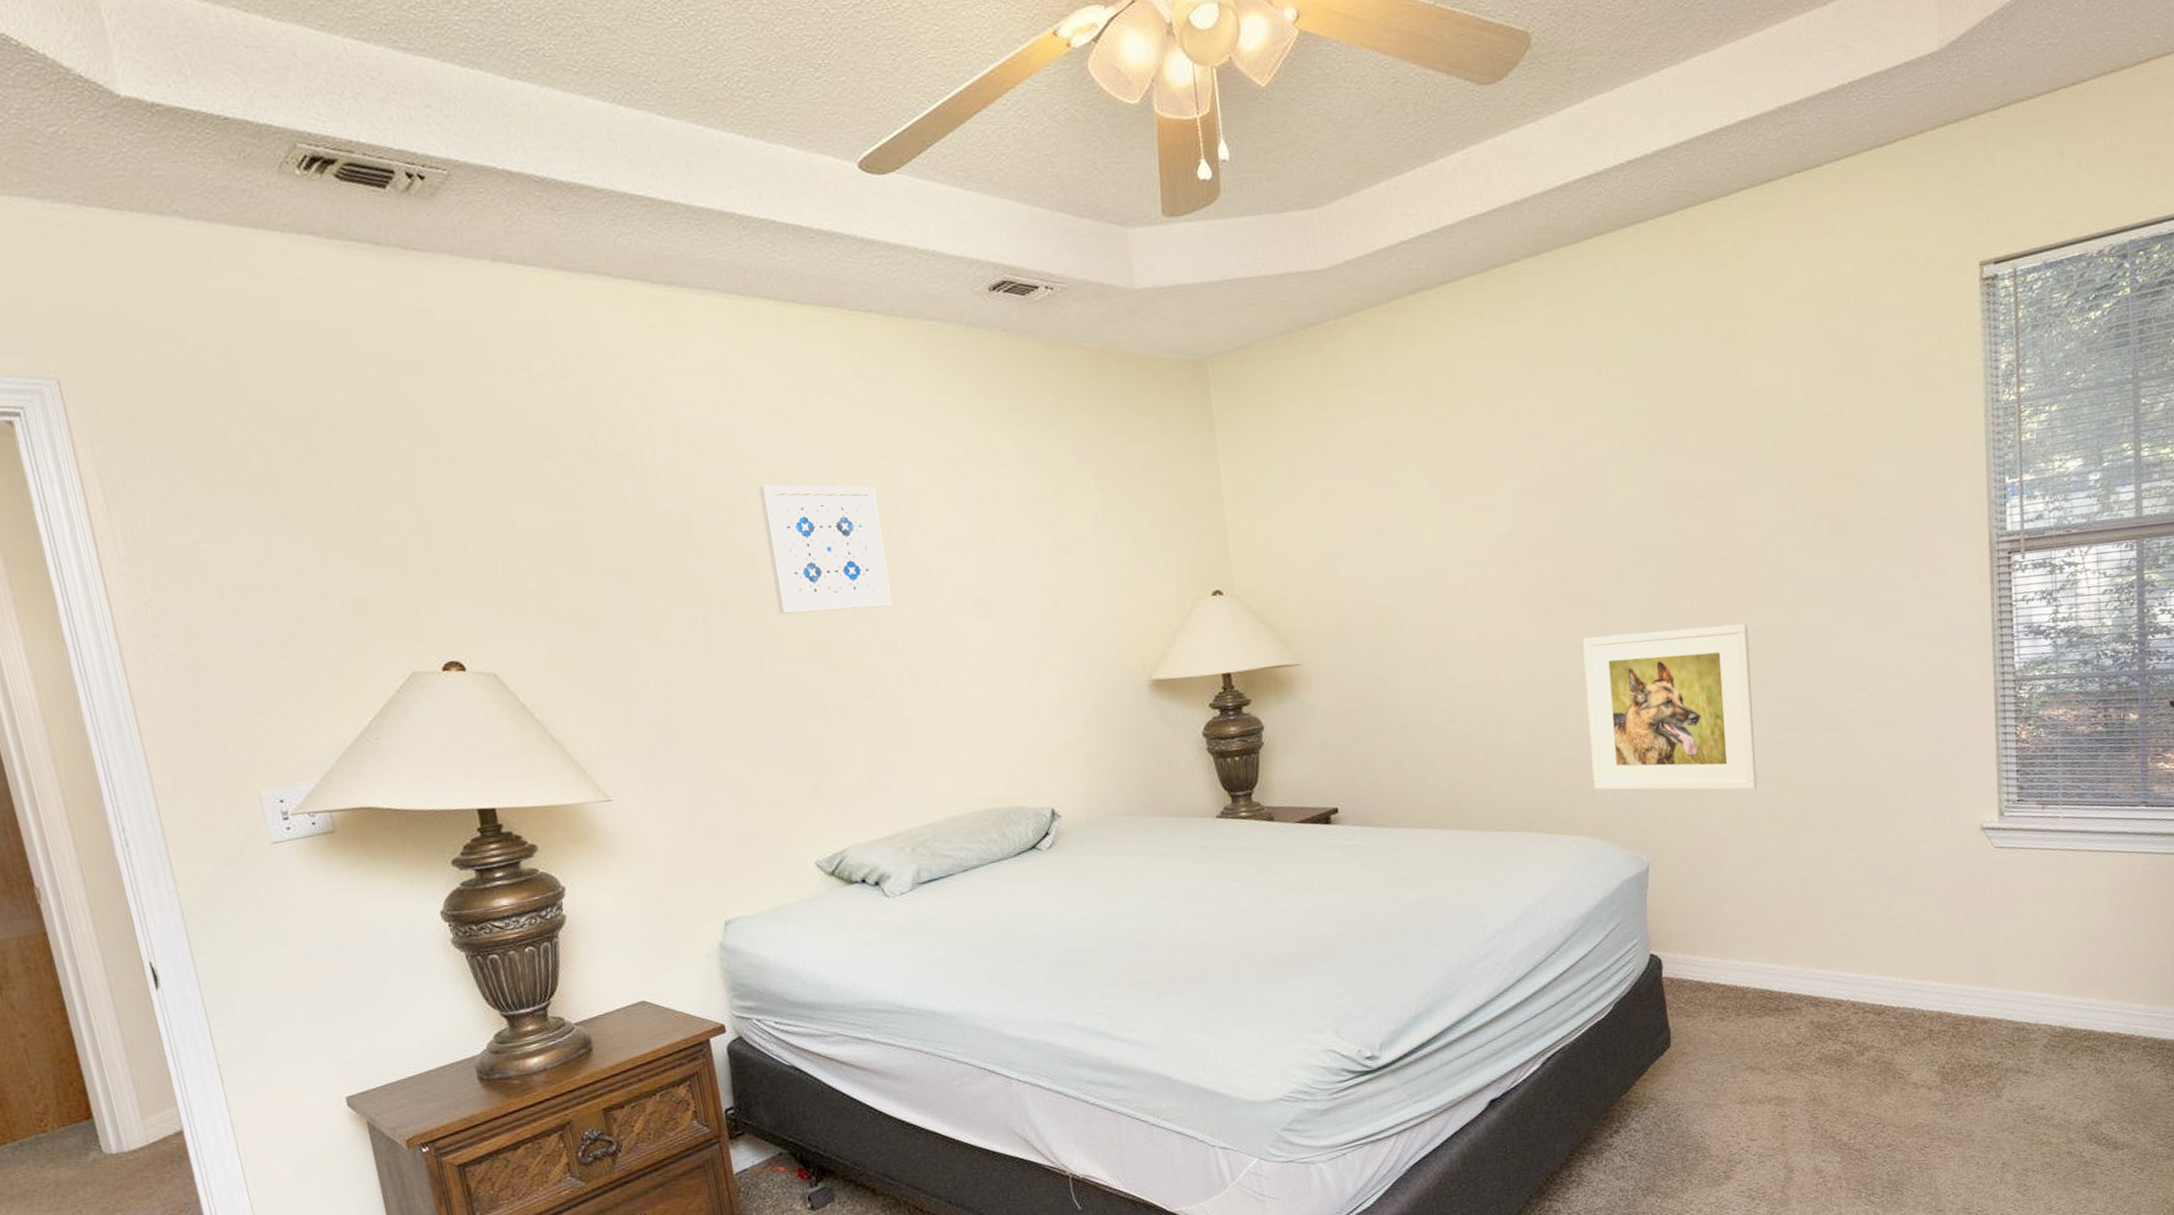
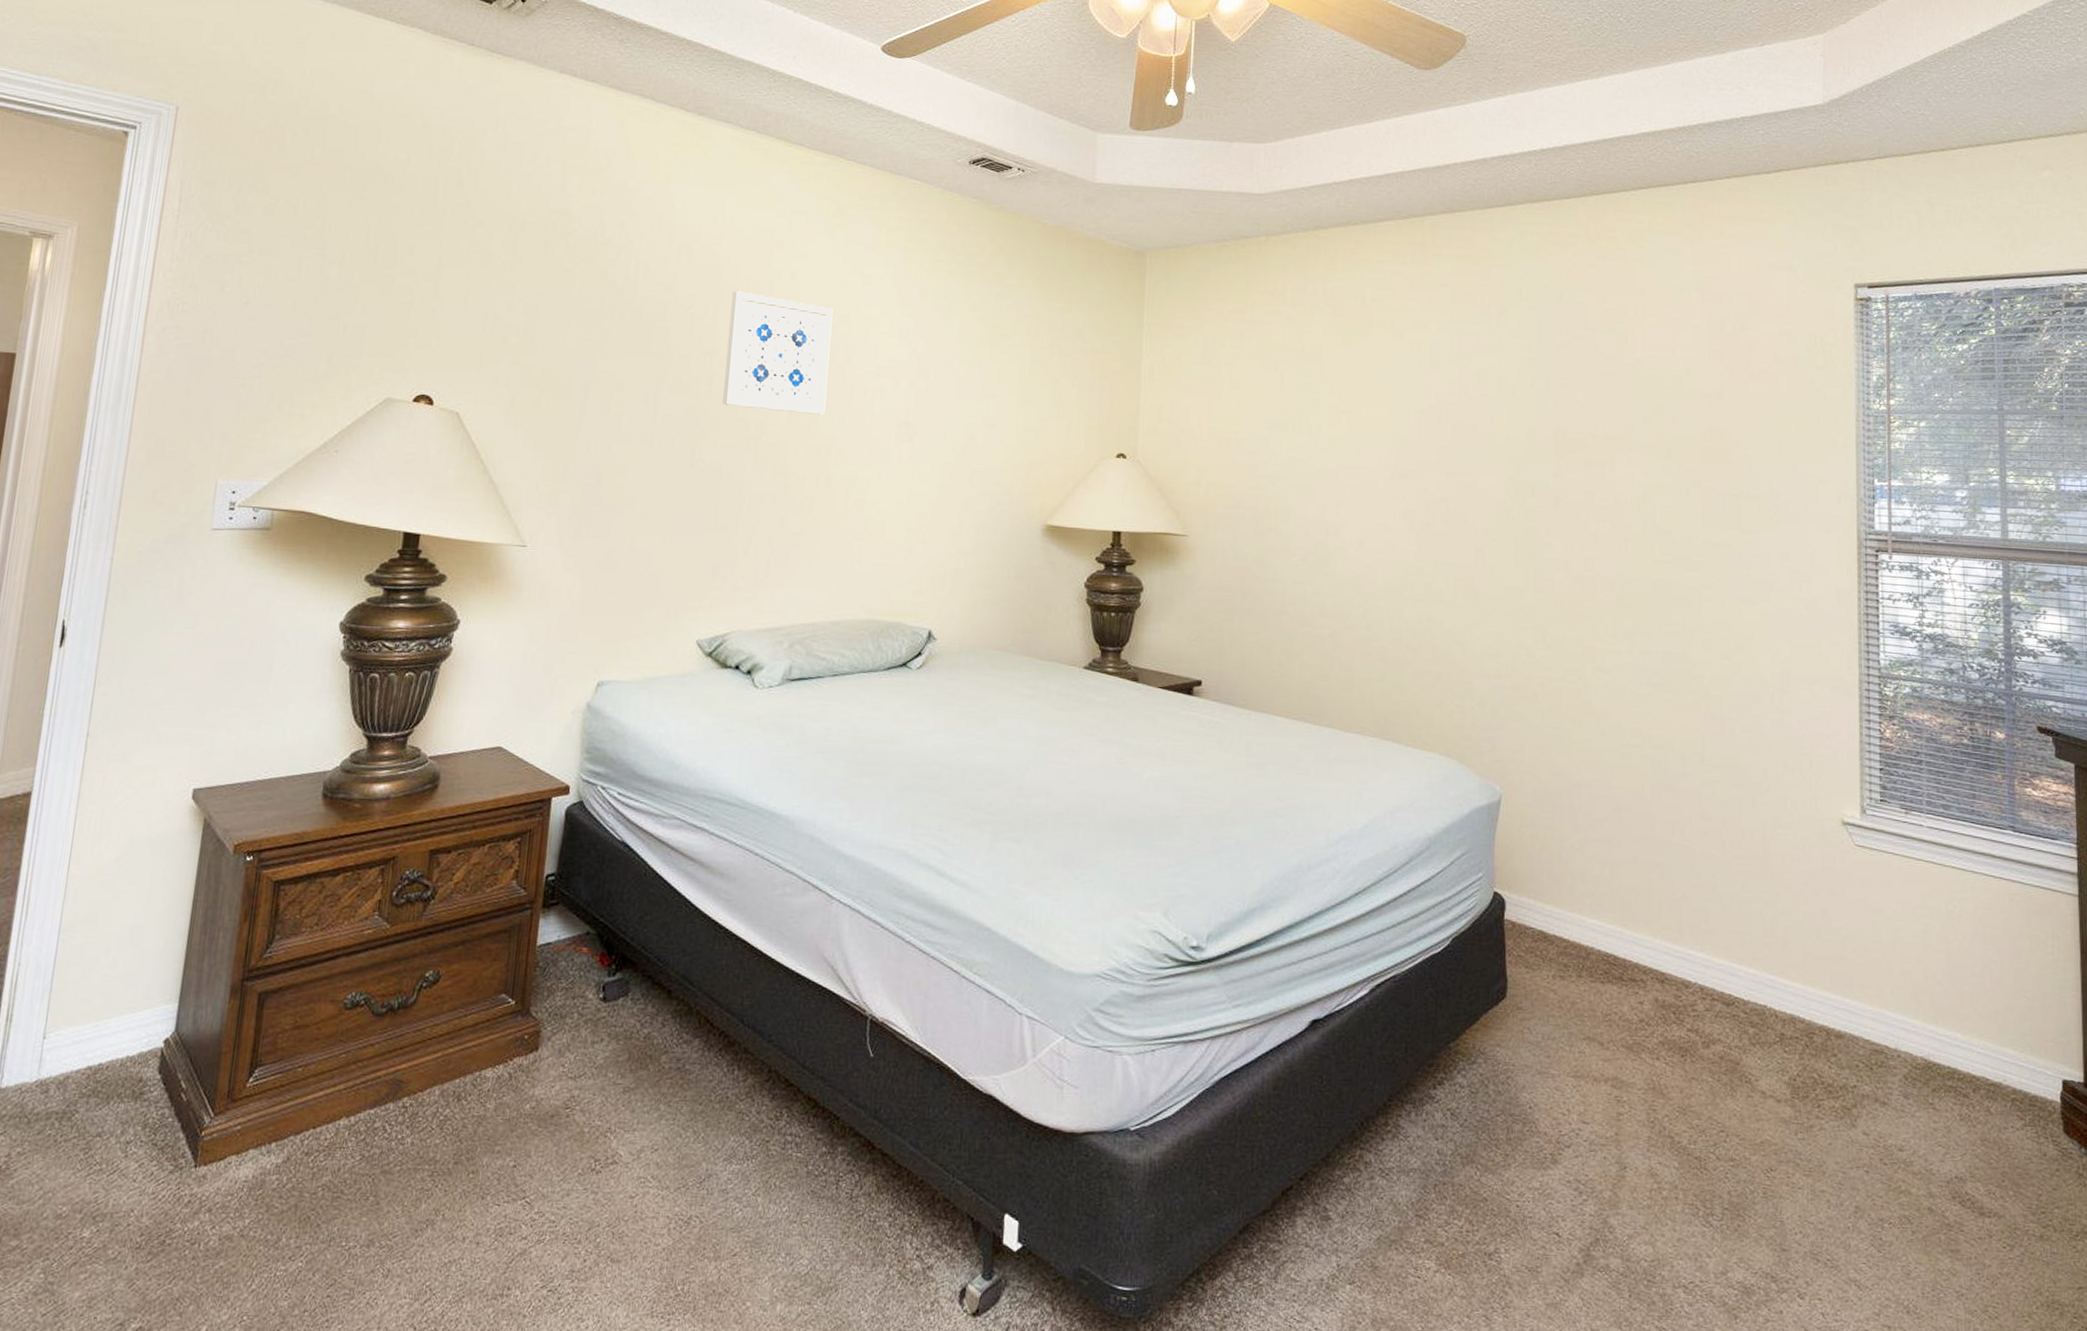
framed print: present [1582,623,1758,791] -> none [1454,558,1618,739]

